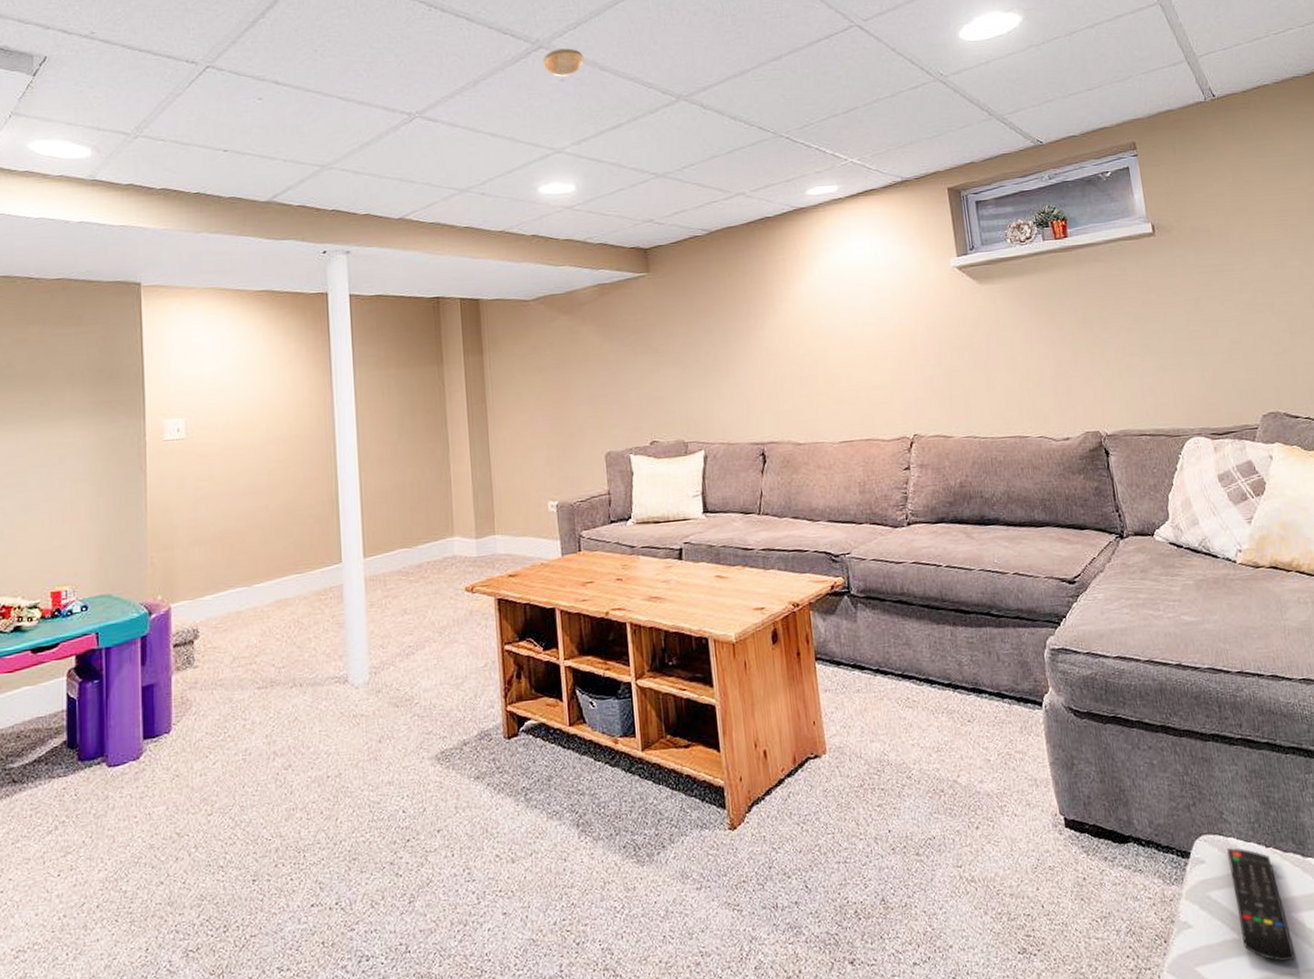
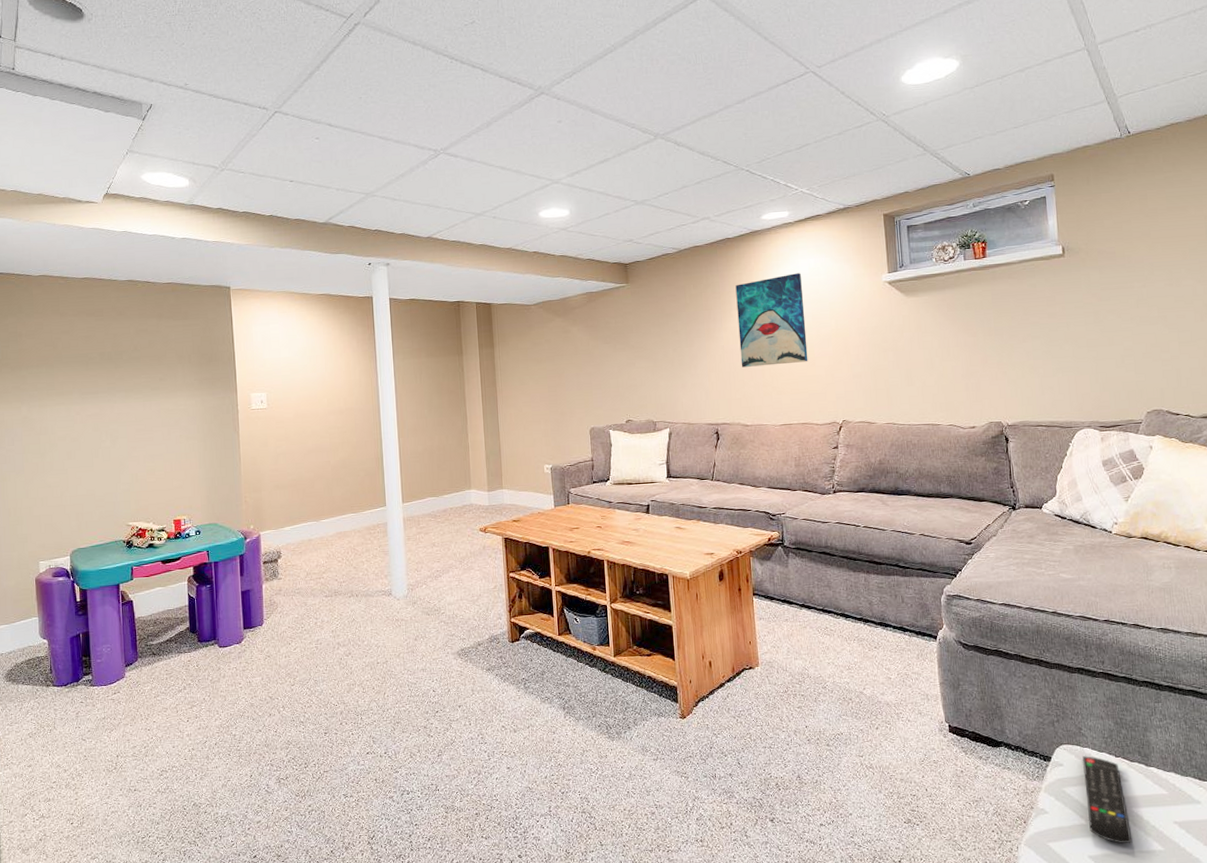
smoke detector: present [542,48,584,77] -> none [543,94,578,119]
wall art: none [778,257,869,373] -> present [735,273,808,367]

